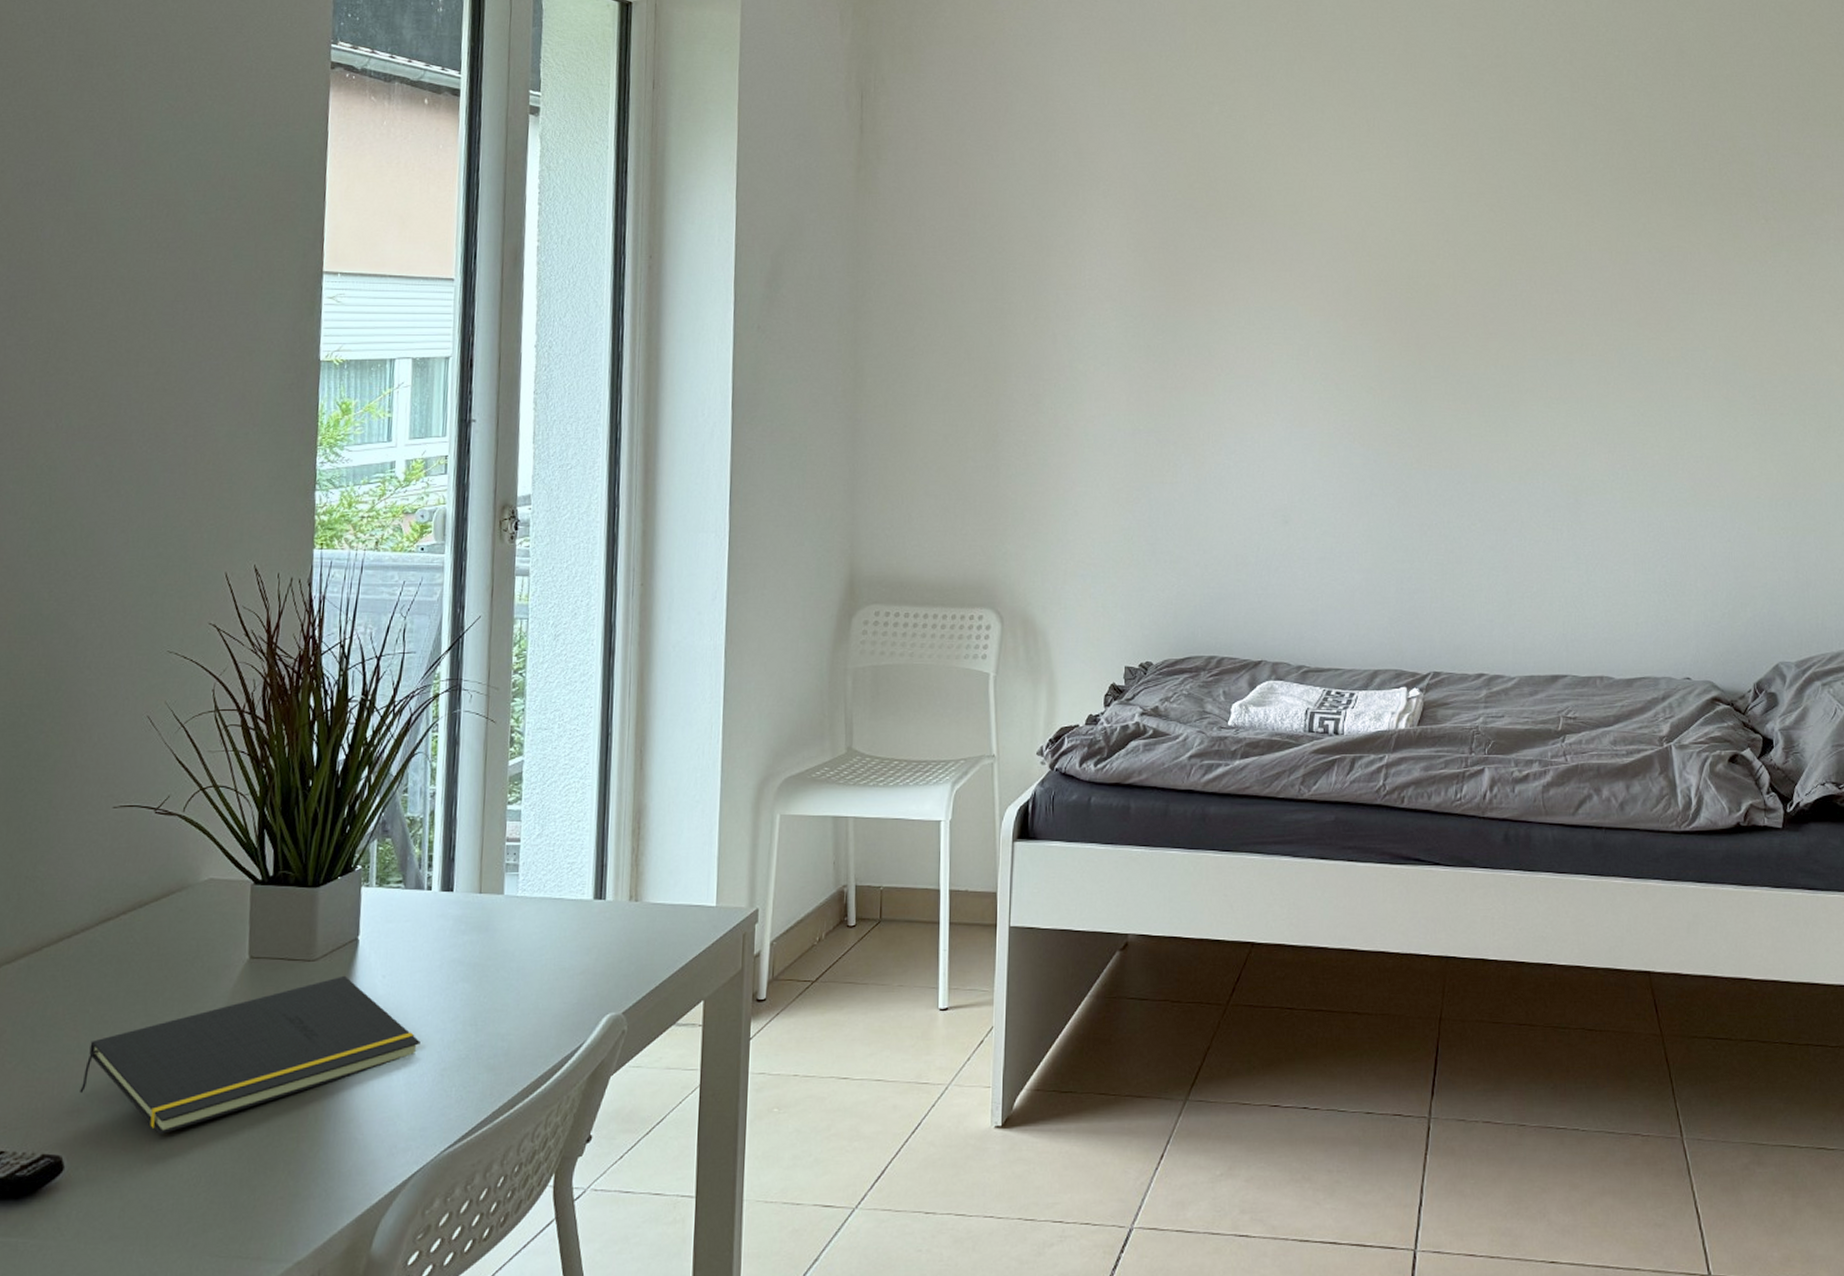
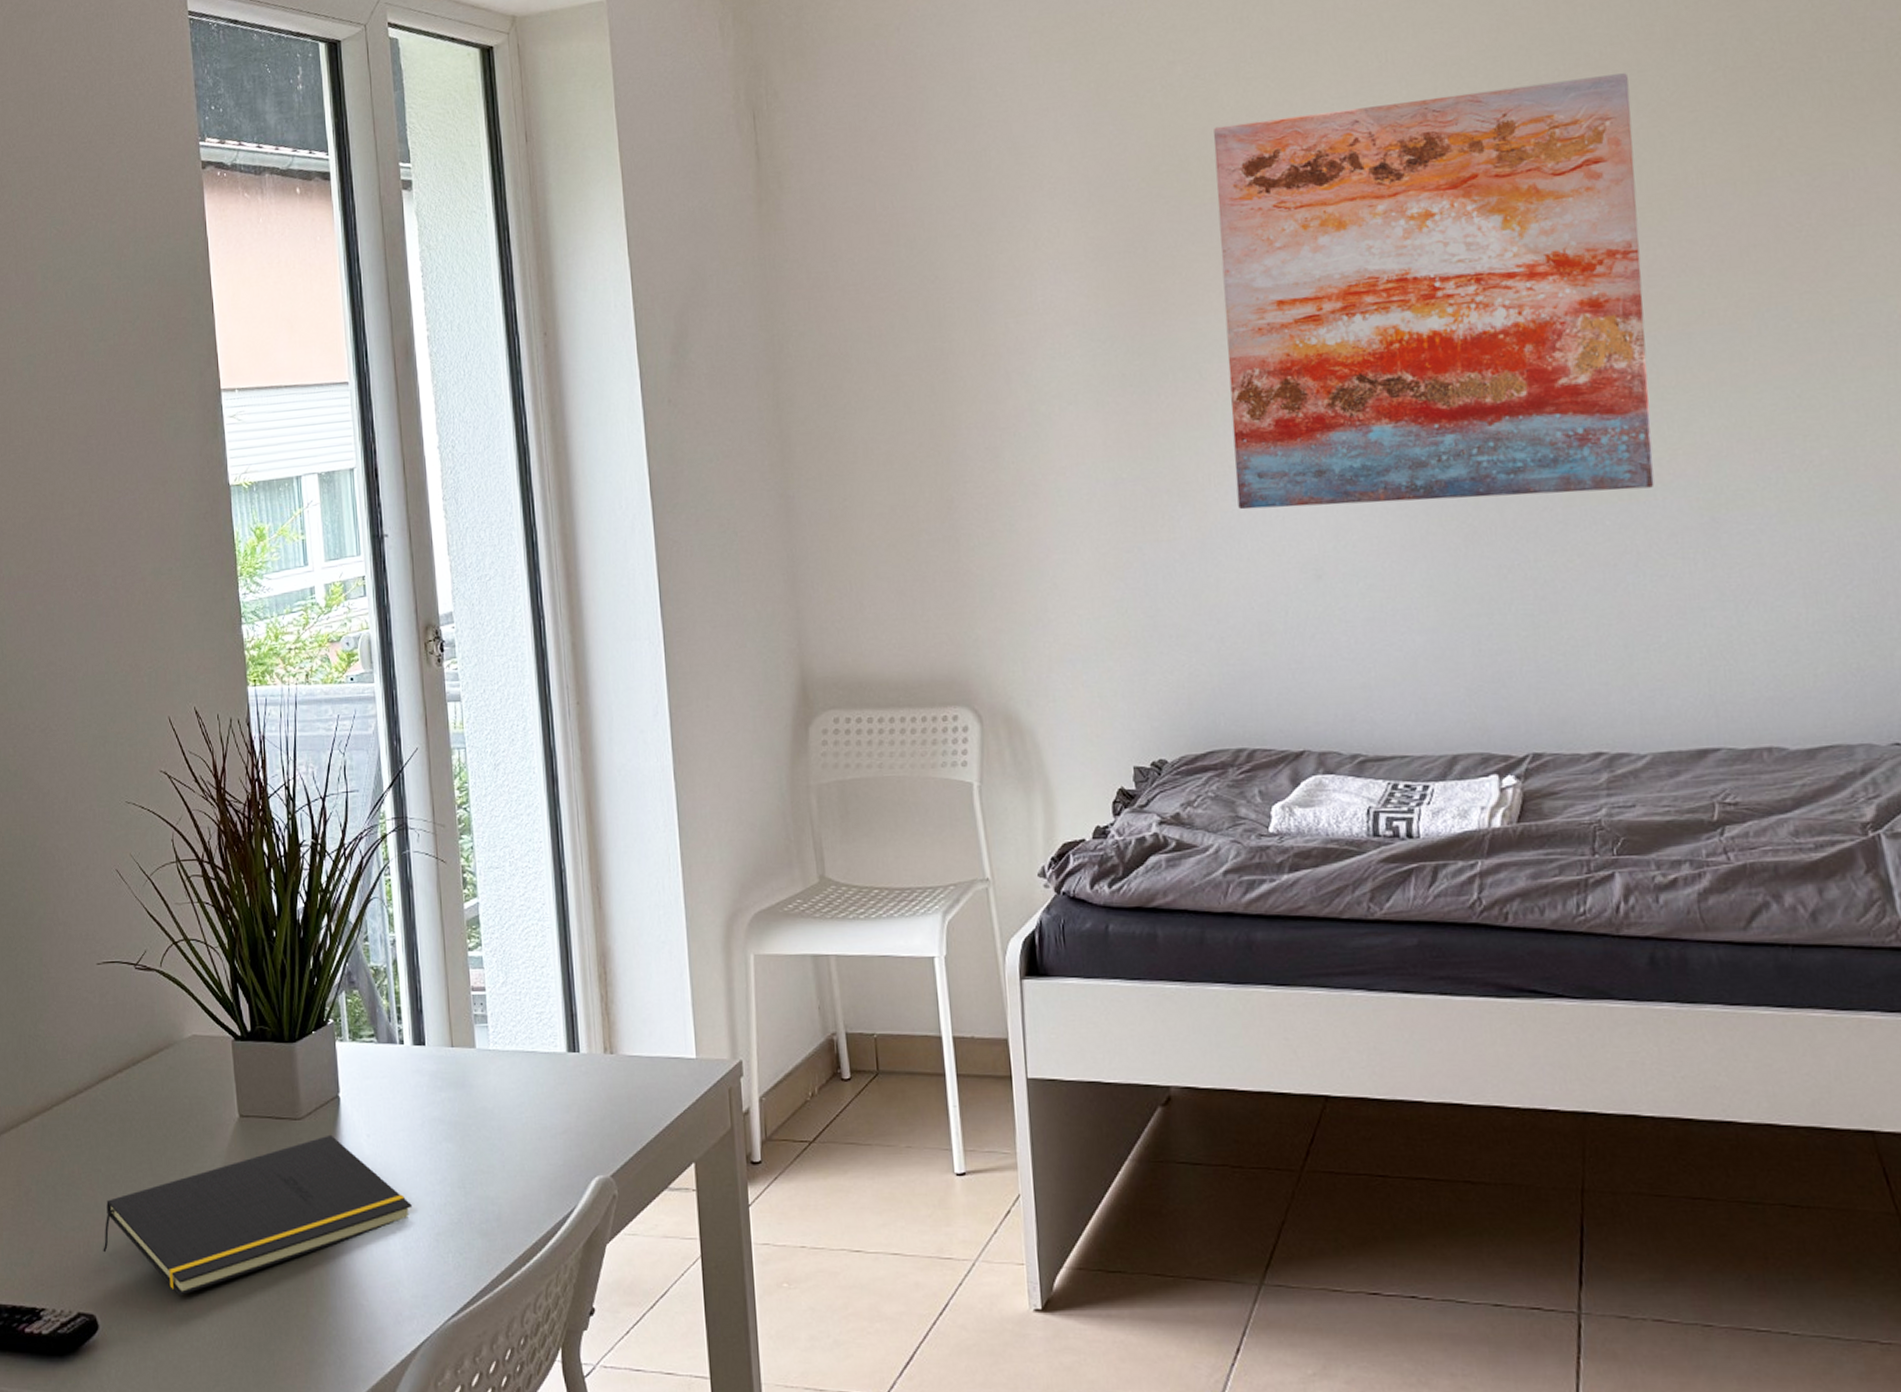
wall art: none [1229,158,1545,473] -> present [1213,73,1654,510]

